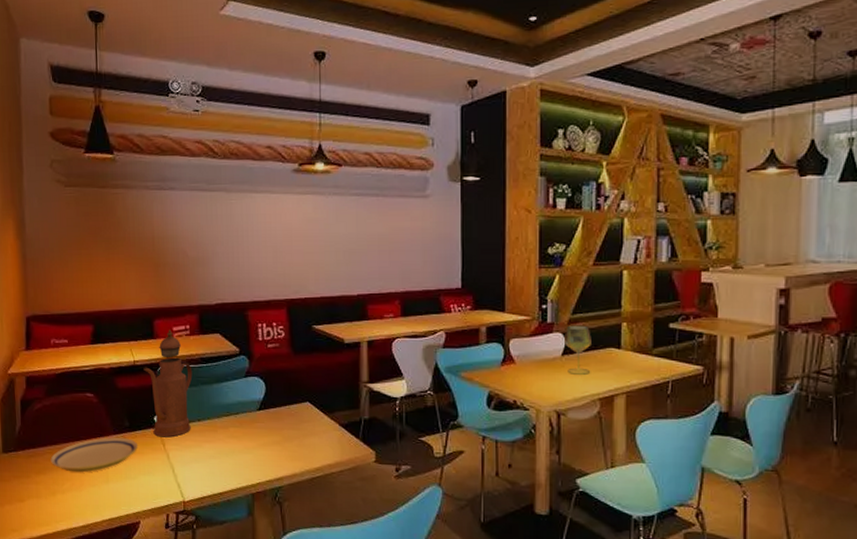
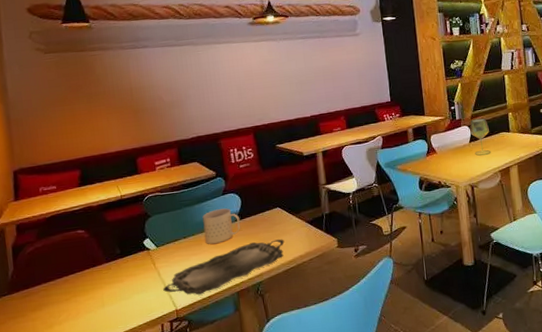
plate: present [50,437,138,473] -> none [45,264,131,304]
coffeepot: present [143,329,193,437] -> none [130,164,178,258]
serving tray: none [171,439,312,489] -> present [163,239,285,295]
mug: none [220,393,263,434] -> present [202,208,241,245]

